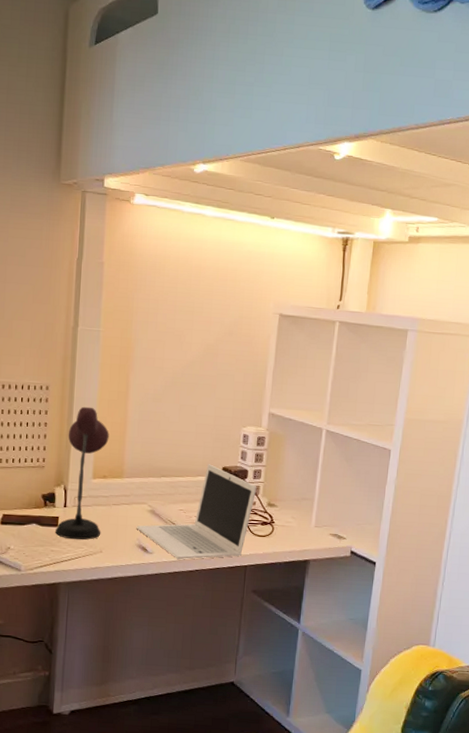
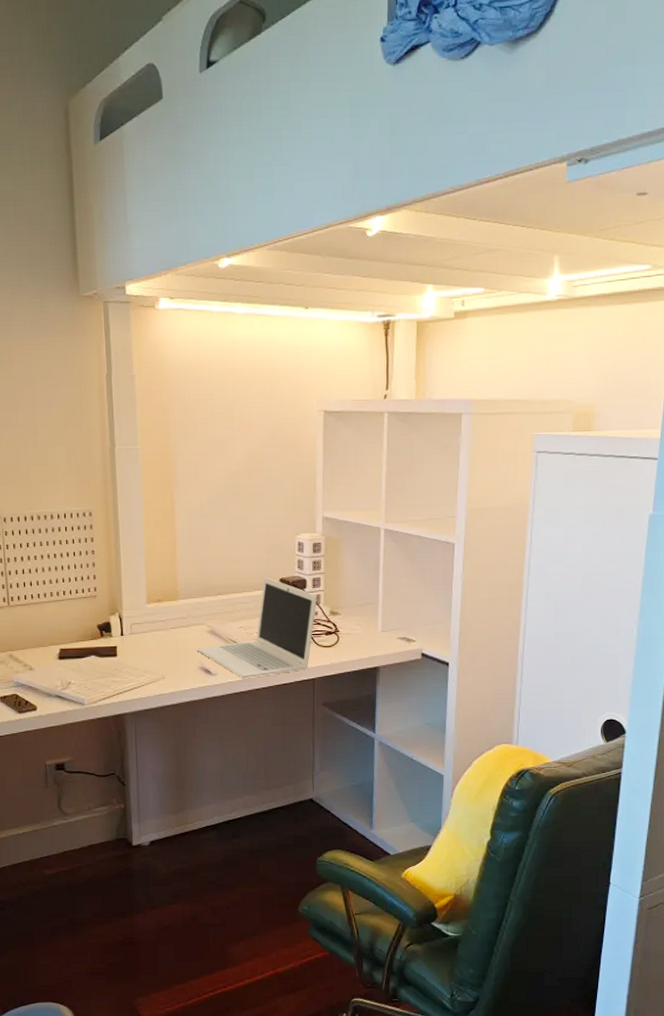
desk lamp: present [55,406,109,540] -> none [115,529,162,668]

